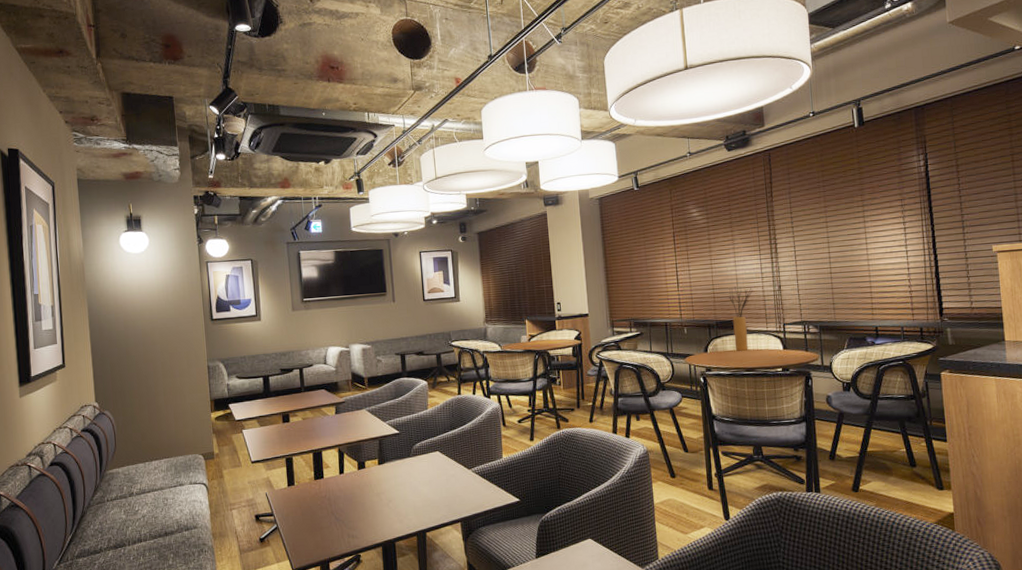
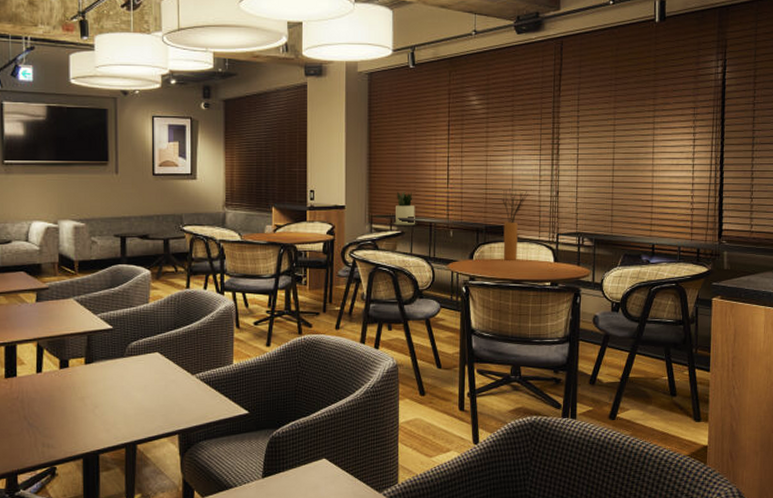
planter: none [632,297,653,328] -> present [393,192,416,227]

